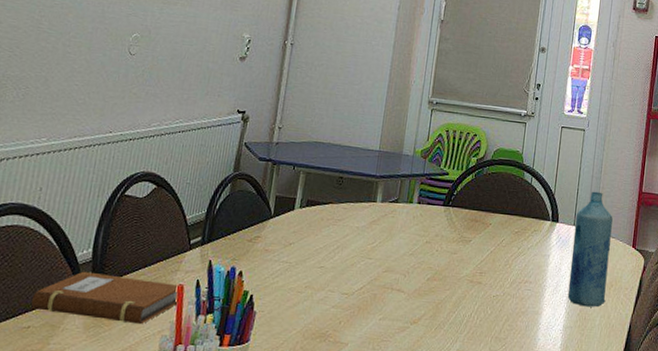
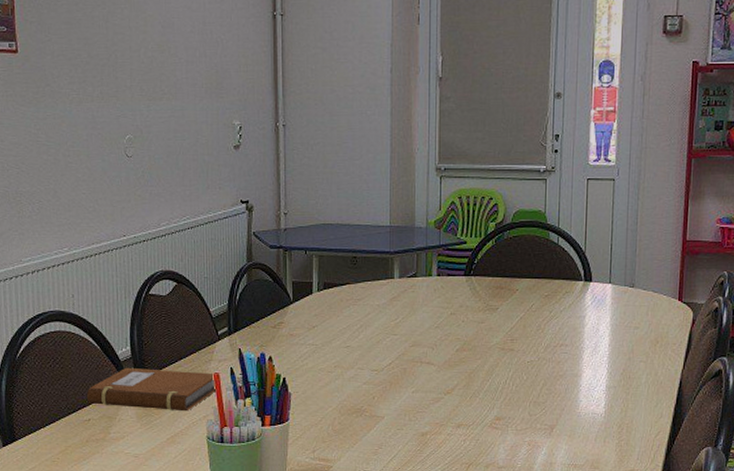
bottle: present [567,191,613,307] -> none [608,245,654,365]

